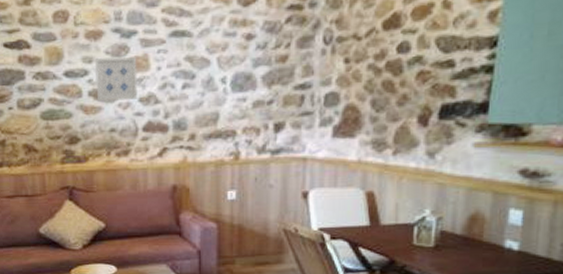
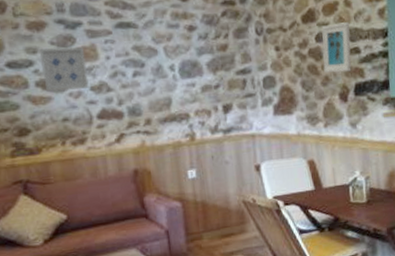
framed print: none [402,28,446,91] -> present [321,22,351,73]

